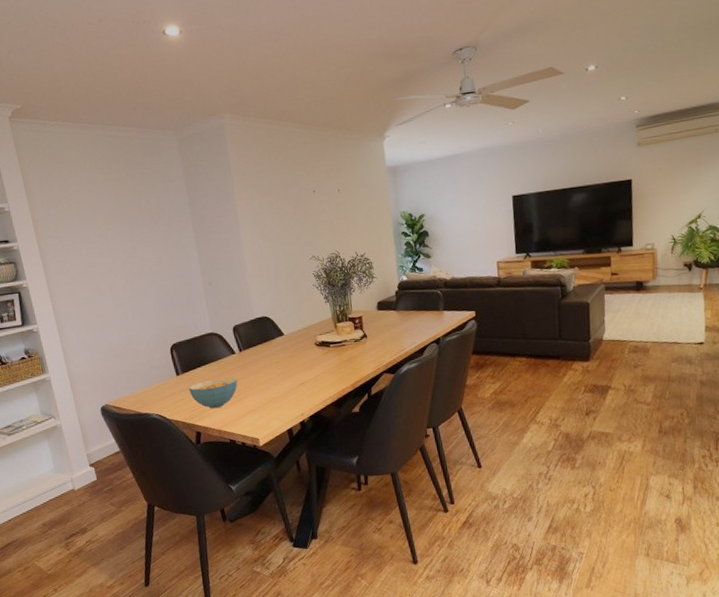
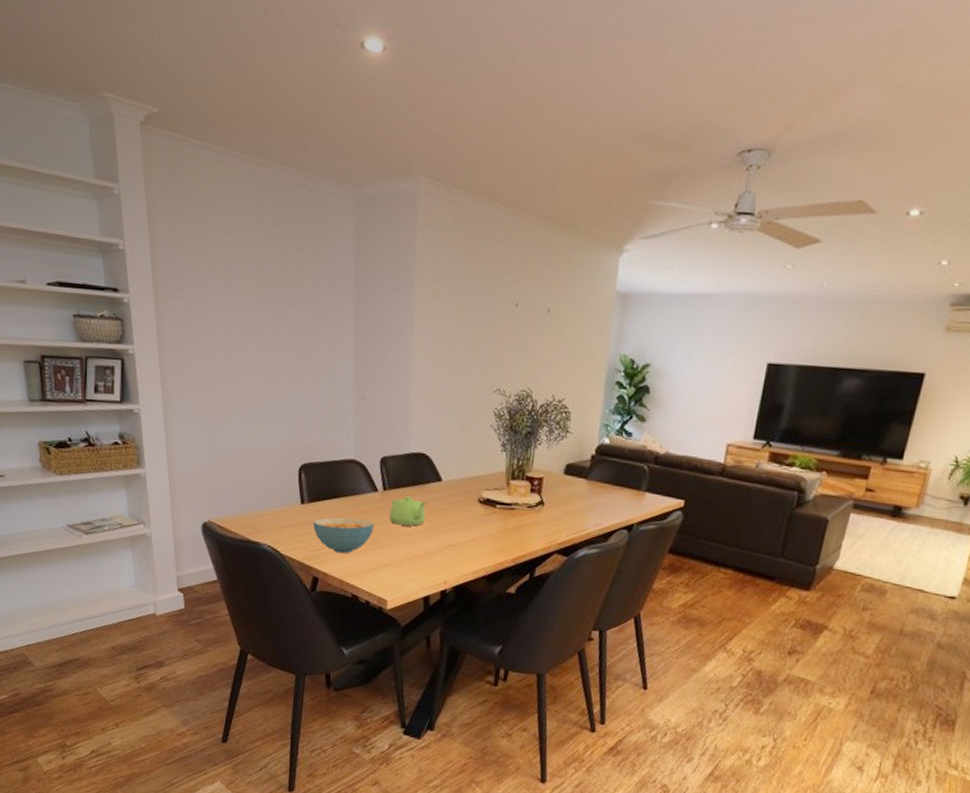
teapot: none [247,352,277,377] -> present [389,496,428,526]

